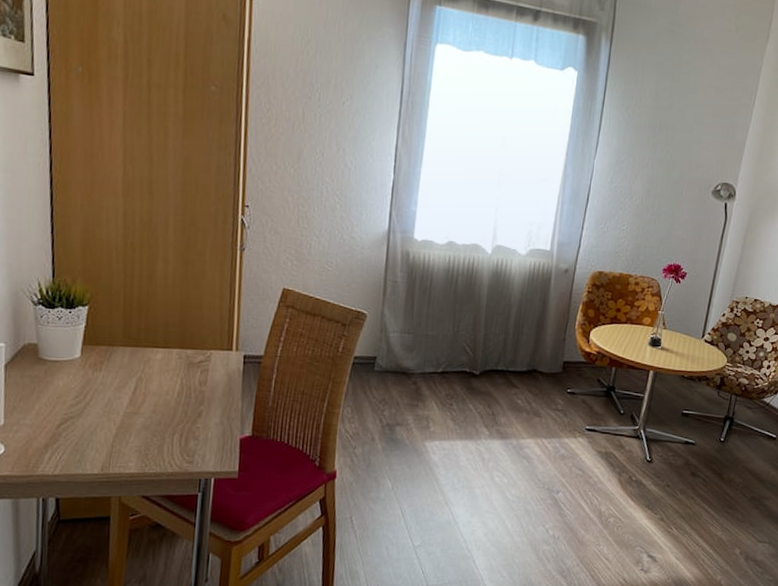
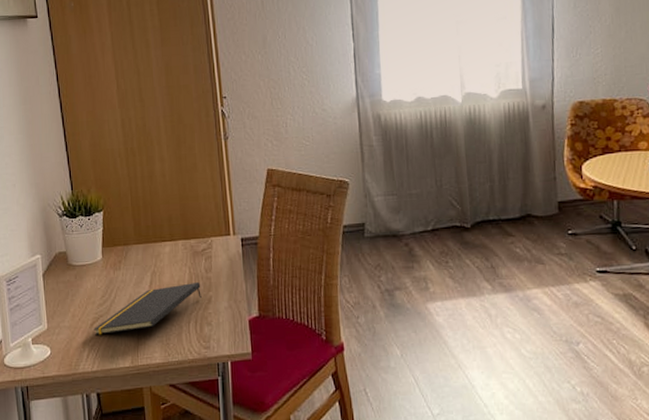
notepad: none [60,394,192,438] -> present [94,282,202,335]

